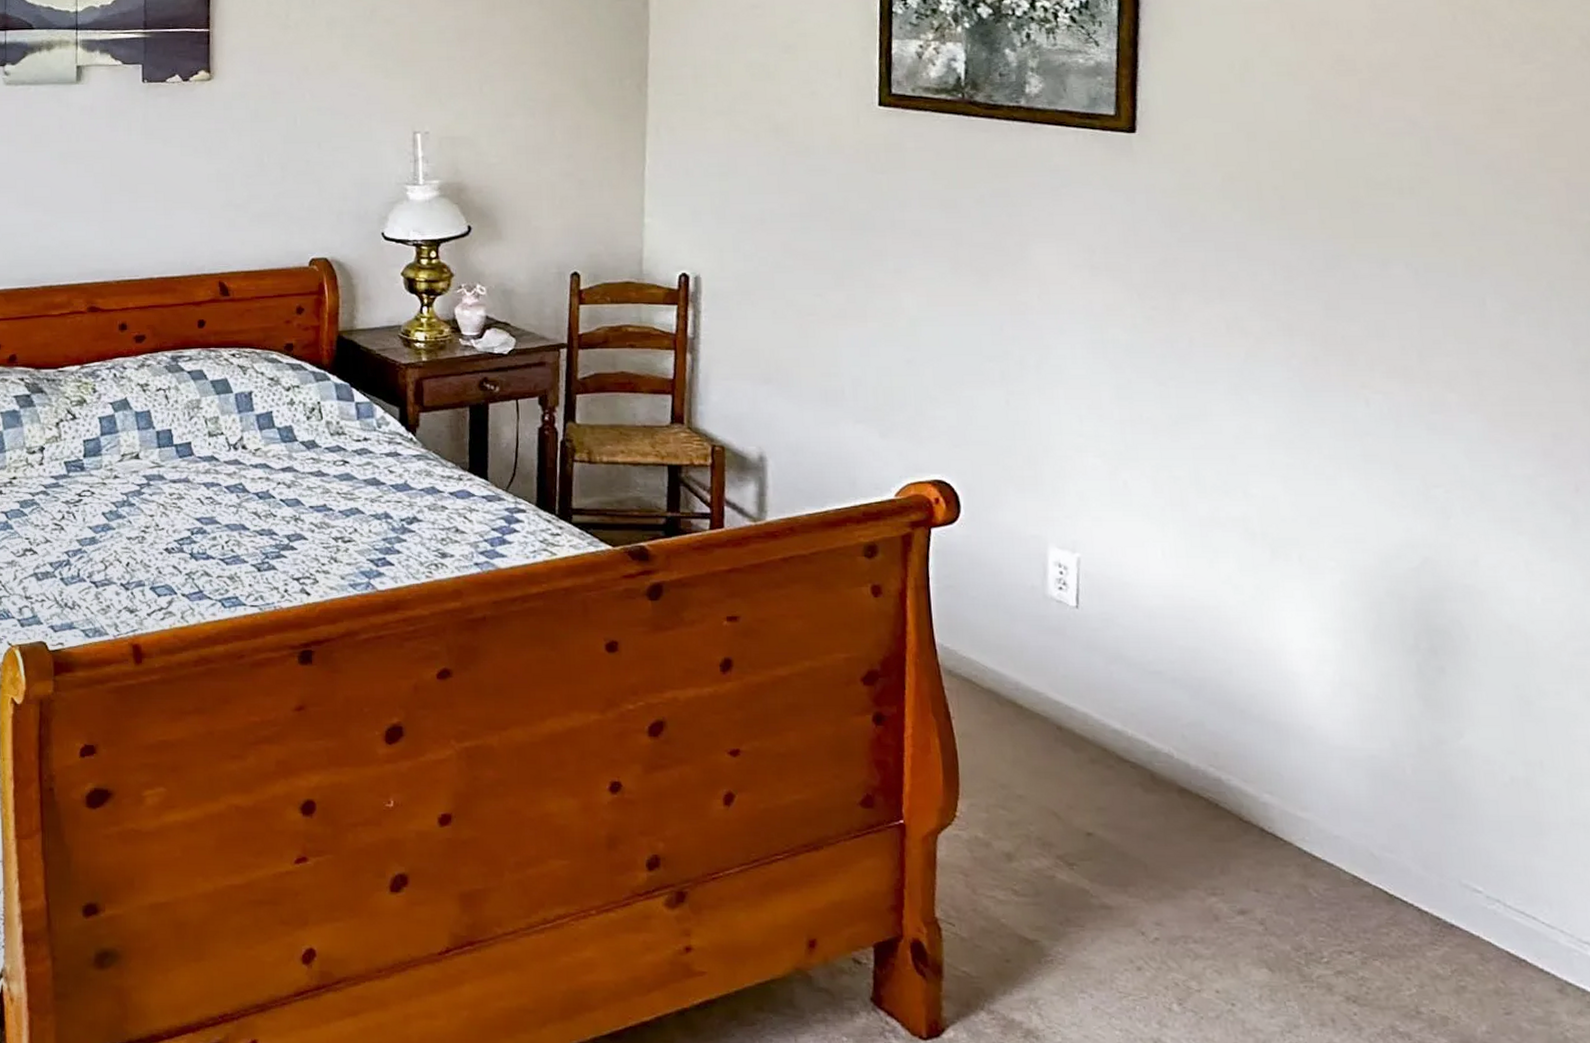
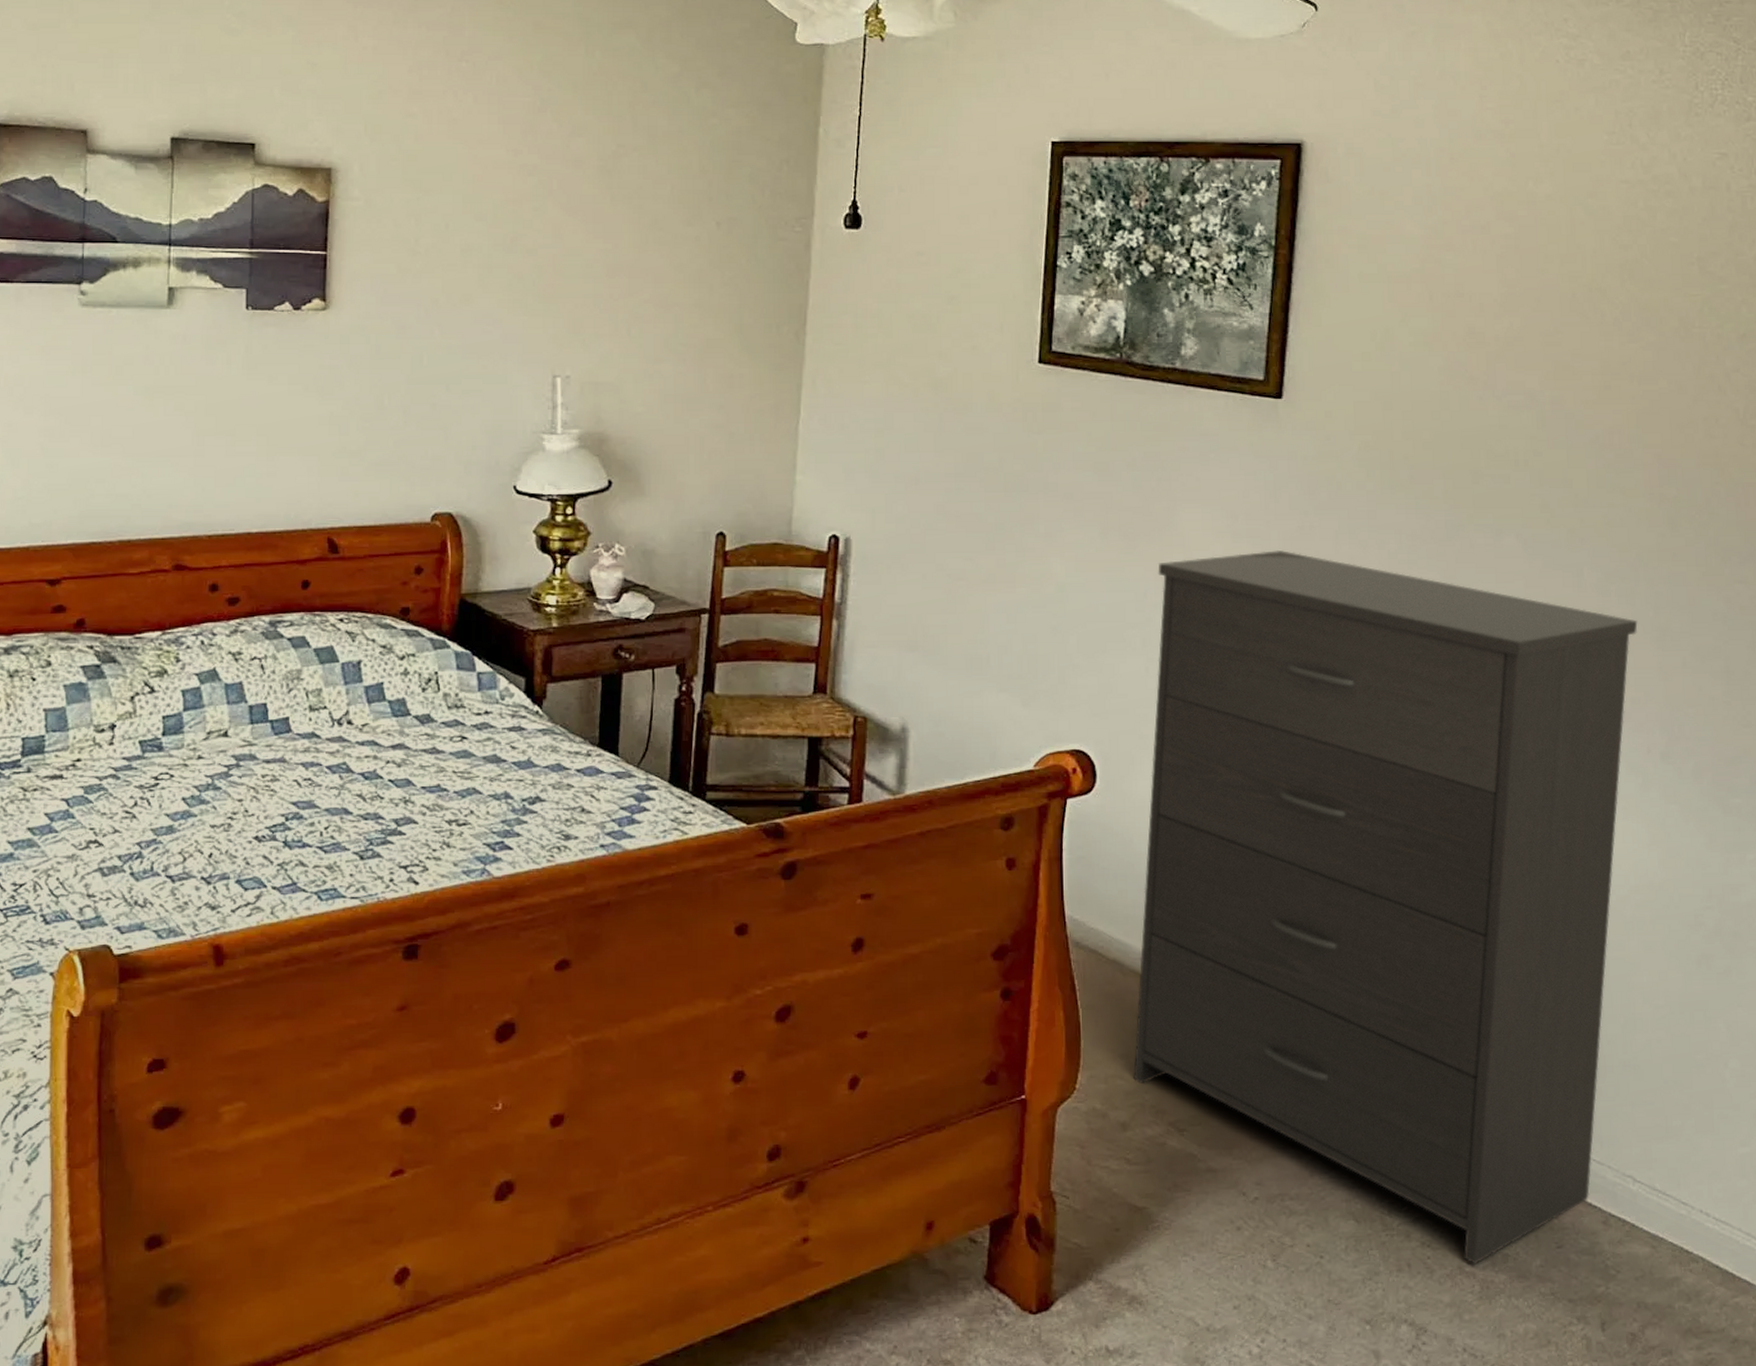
dresser: none [1013,283,1554,1025] -> present [1133,550,1638,1265]

